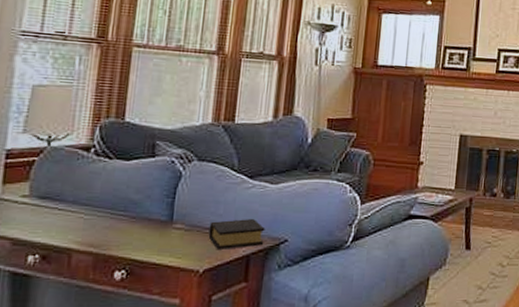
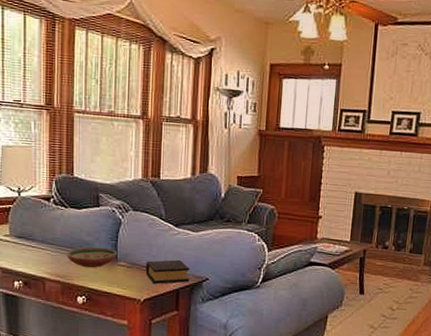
decorative bowl: none [105,207,174,234] -> present [66,247,118,268]

